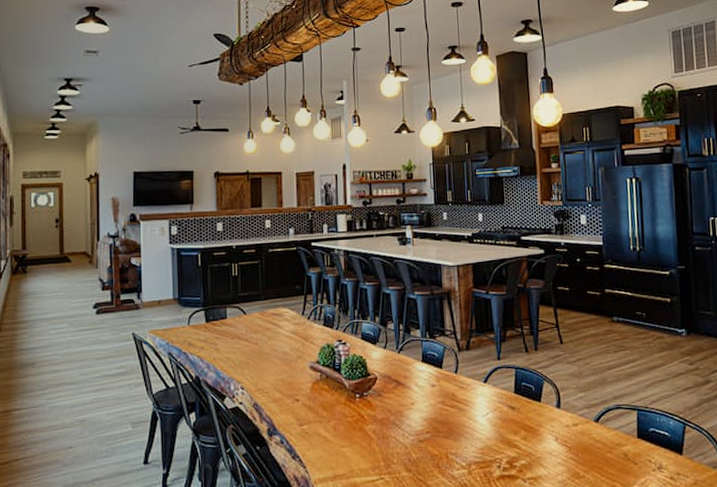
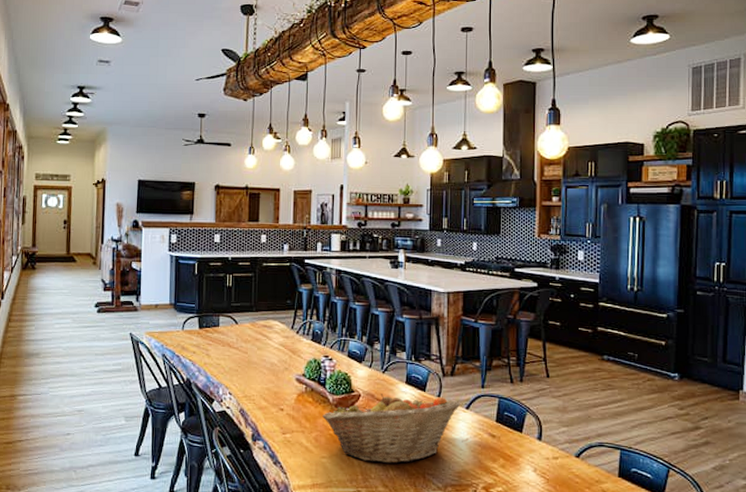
fruit basket: none [340,373,478,447] -> present [322,394,461,464]

